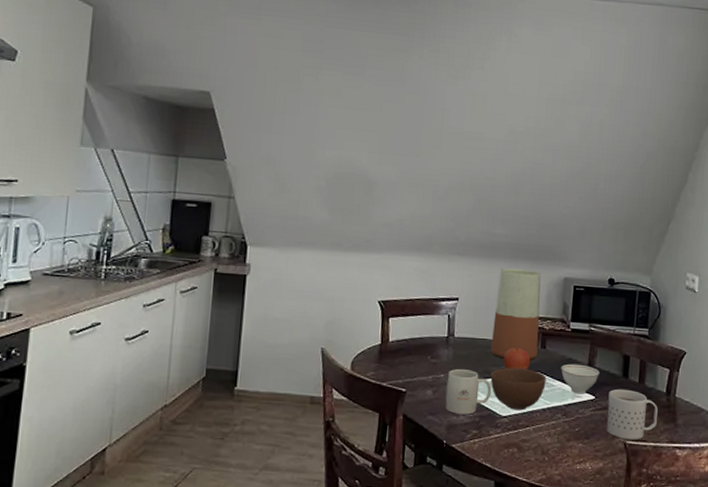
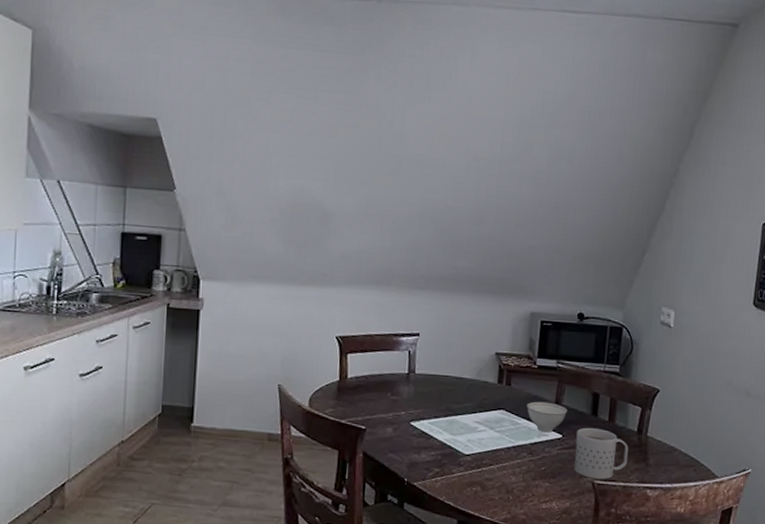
mug: present [445,369,492,415] -> none [406,406,455,453]
vase: present [490,268,541,360] -> none [452,302,507,398]
bowl: present [490,368,547,411] -> none [452,405,512,449]
fruit: present [503,347,531,370] -> none [466,384,495,408]

